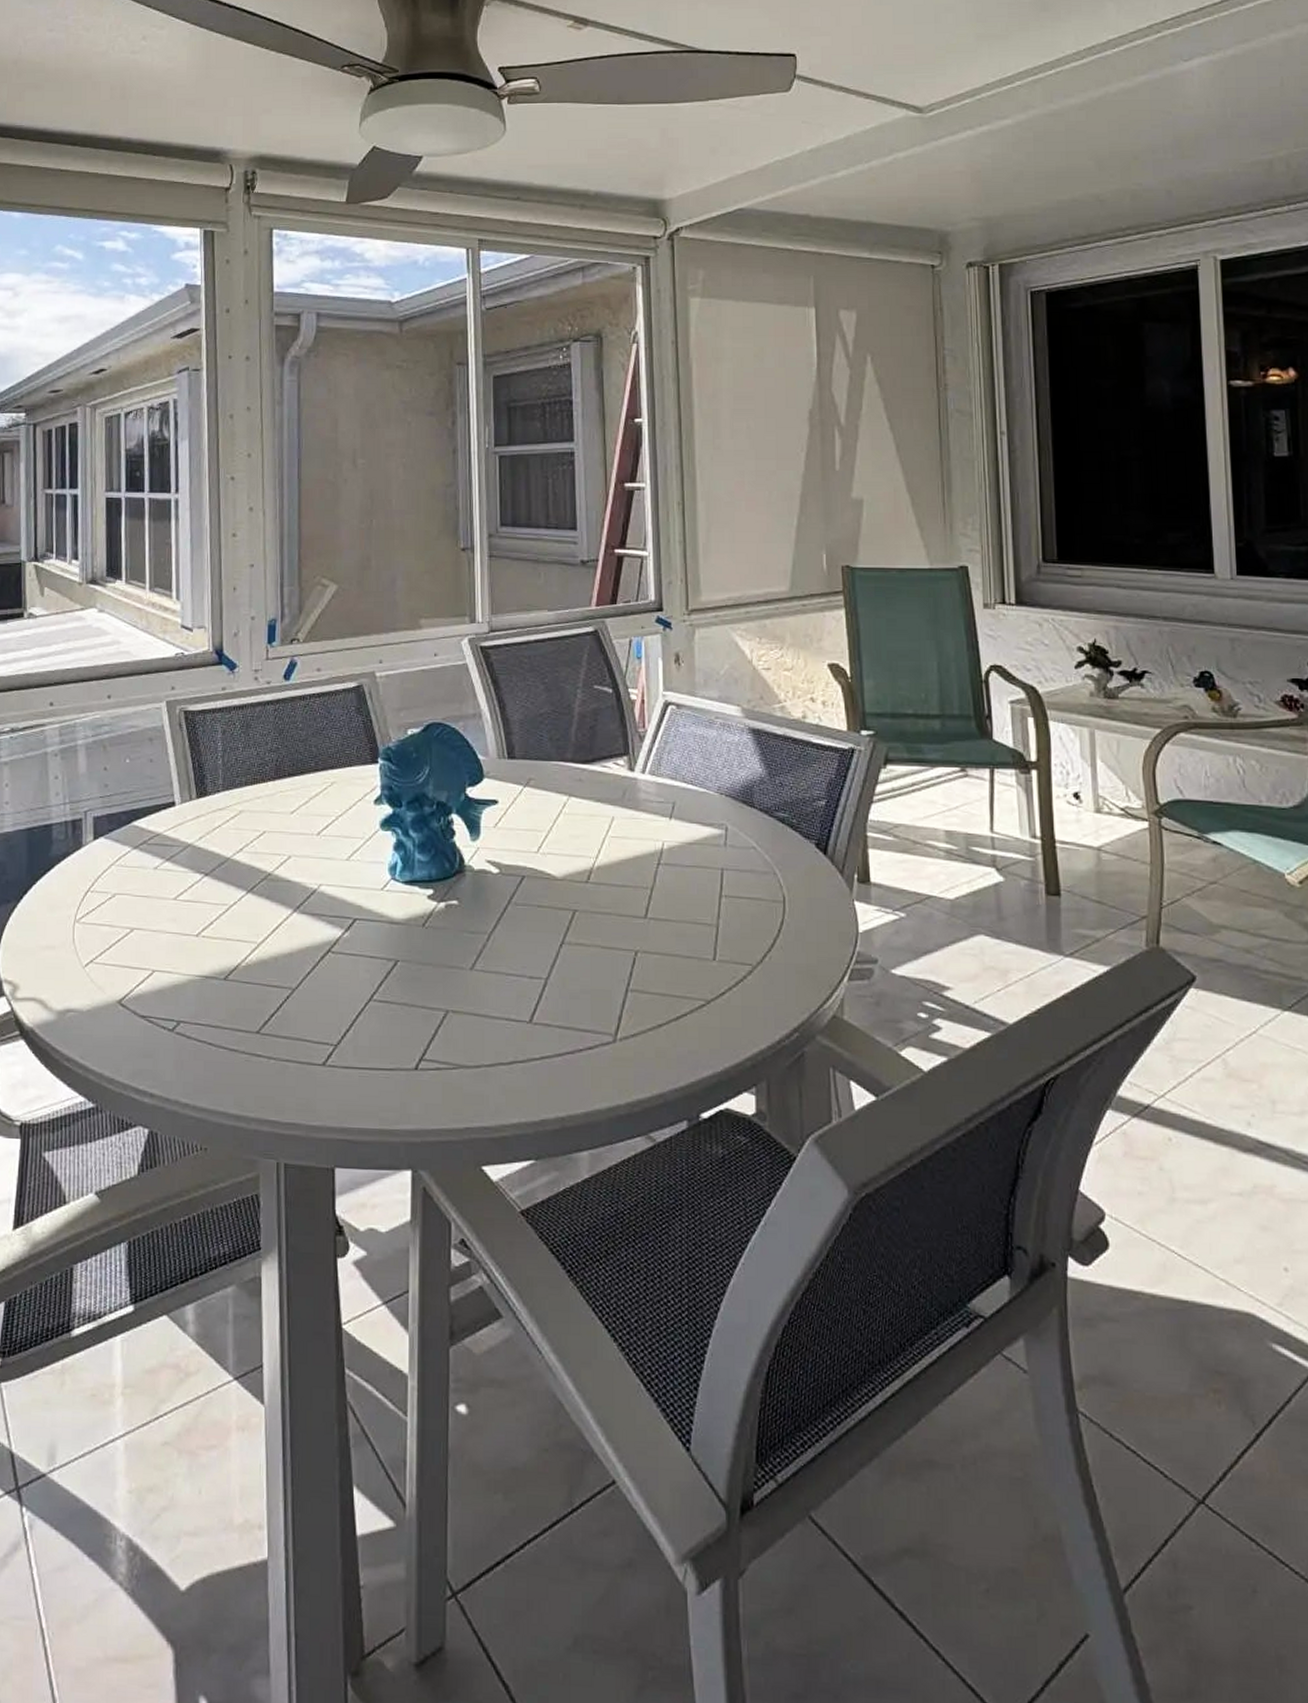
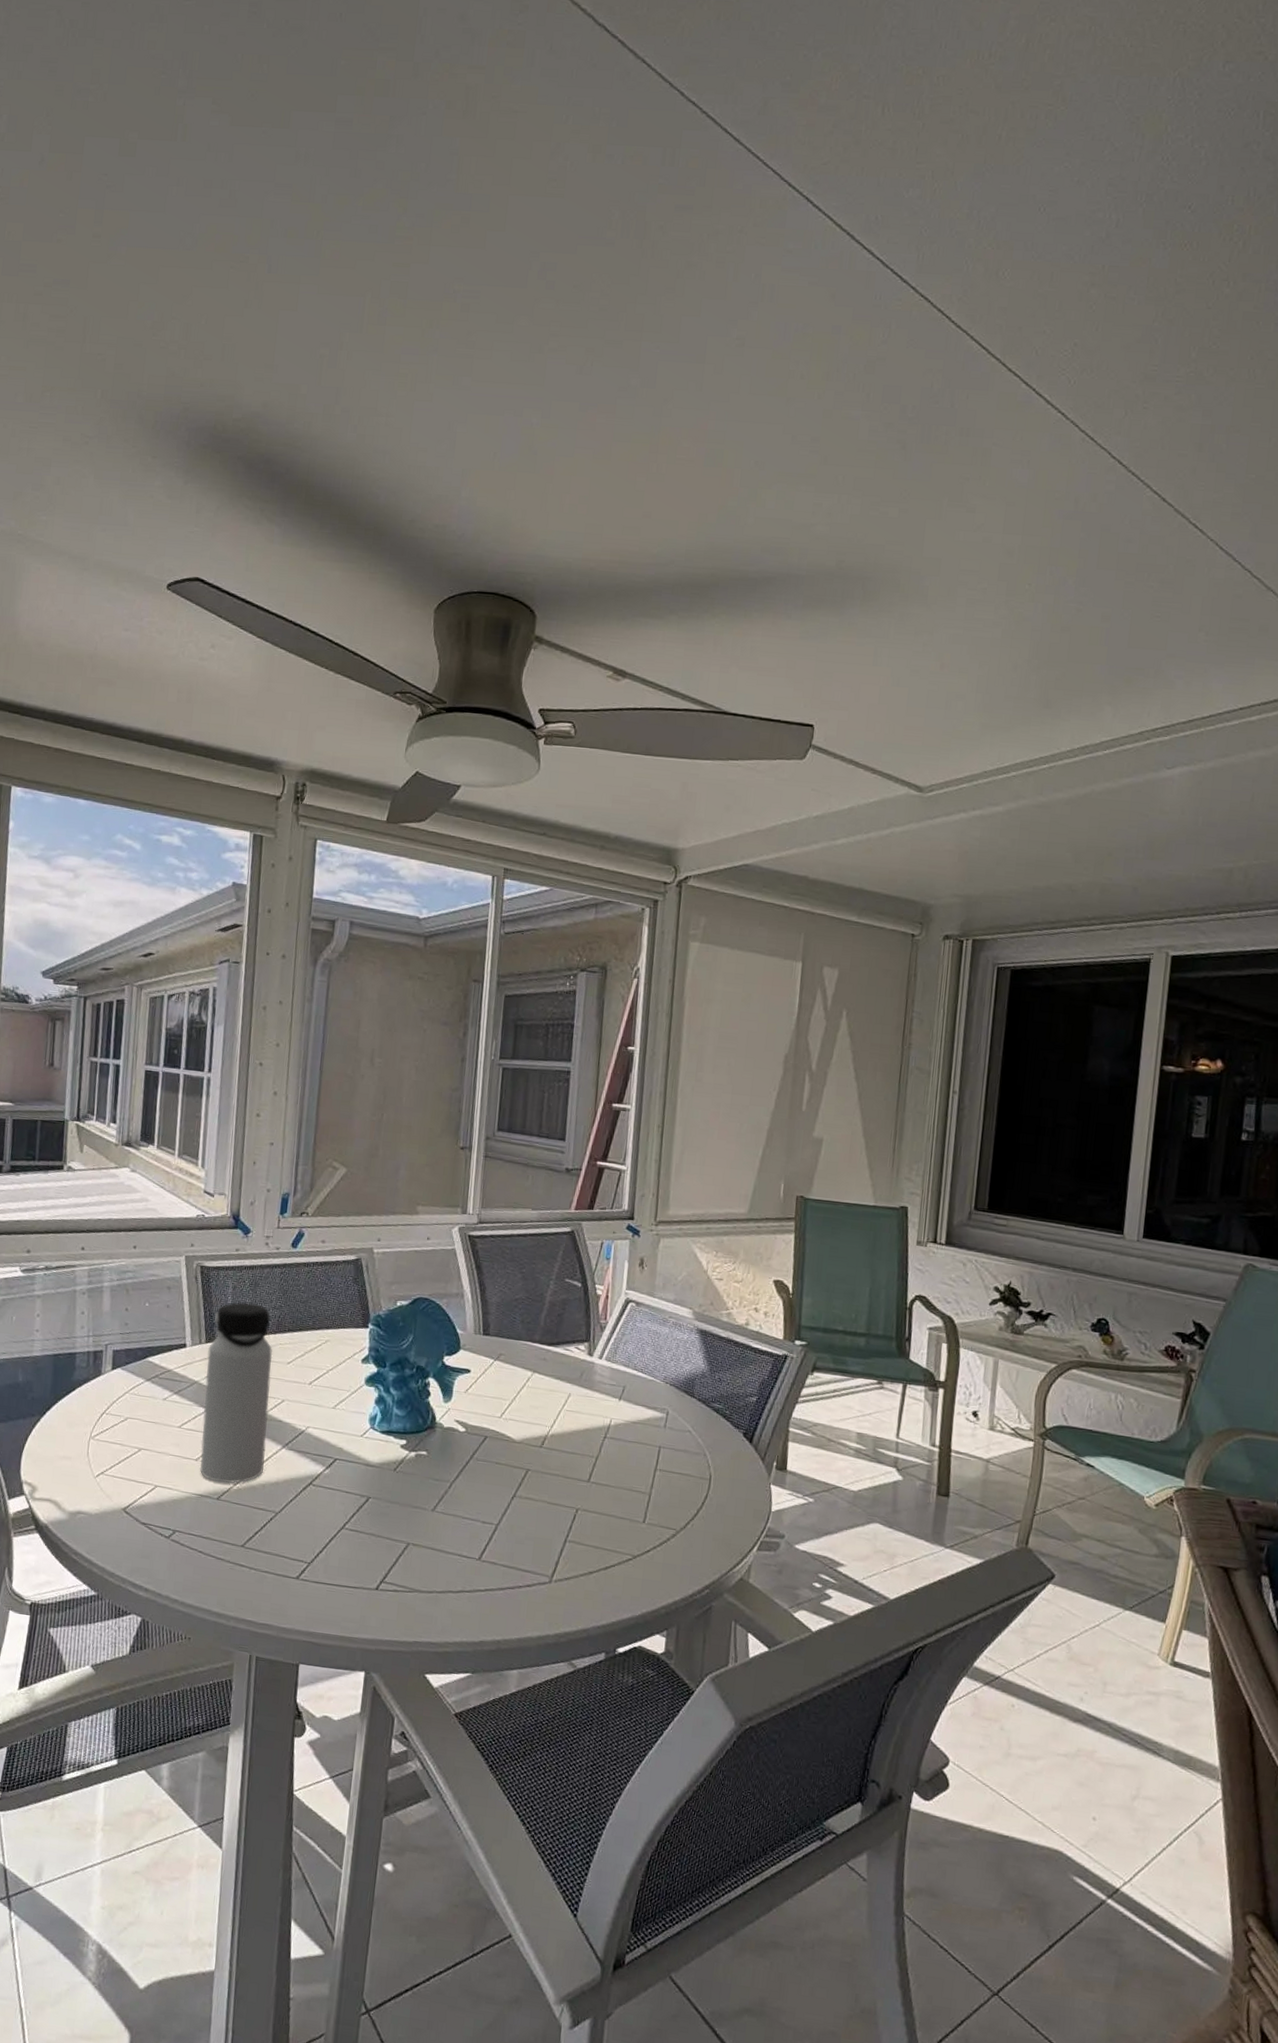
water bottle: none [200,748,275,960] -> present [199,1302,273,1484]

